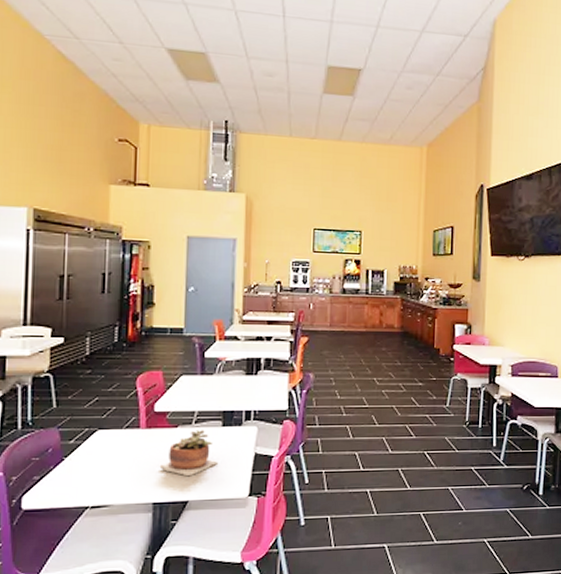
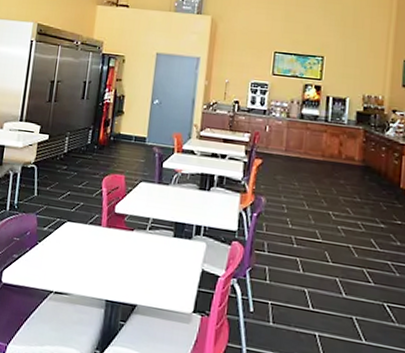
succulent plant: present [159,430,219,477] -> none [114,236,167,281]

